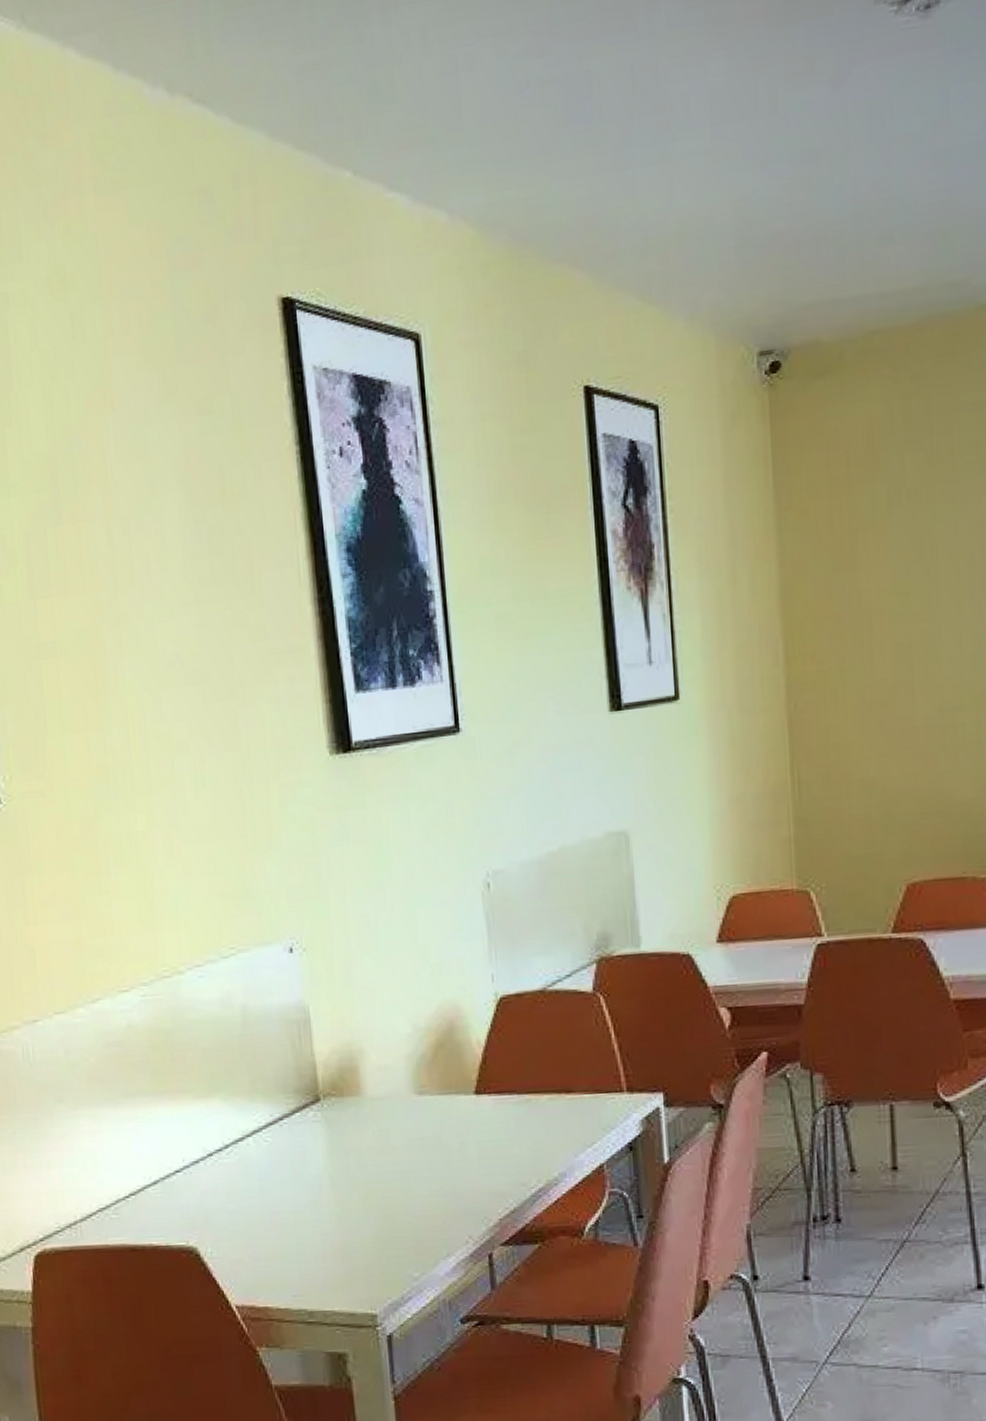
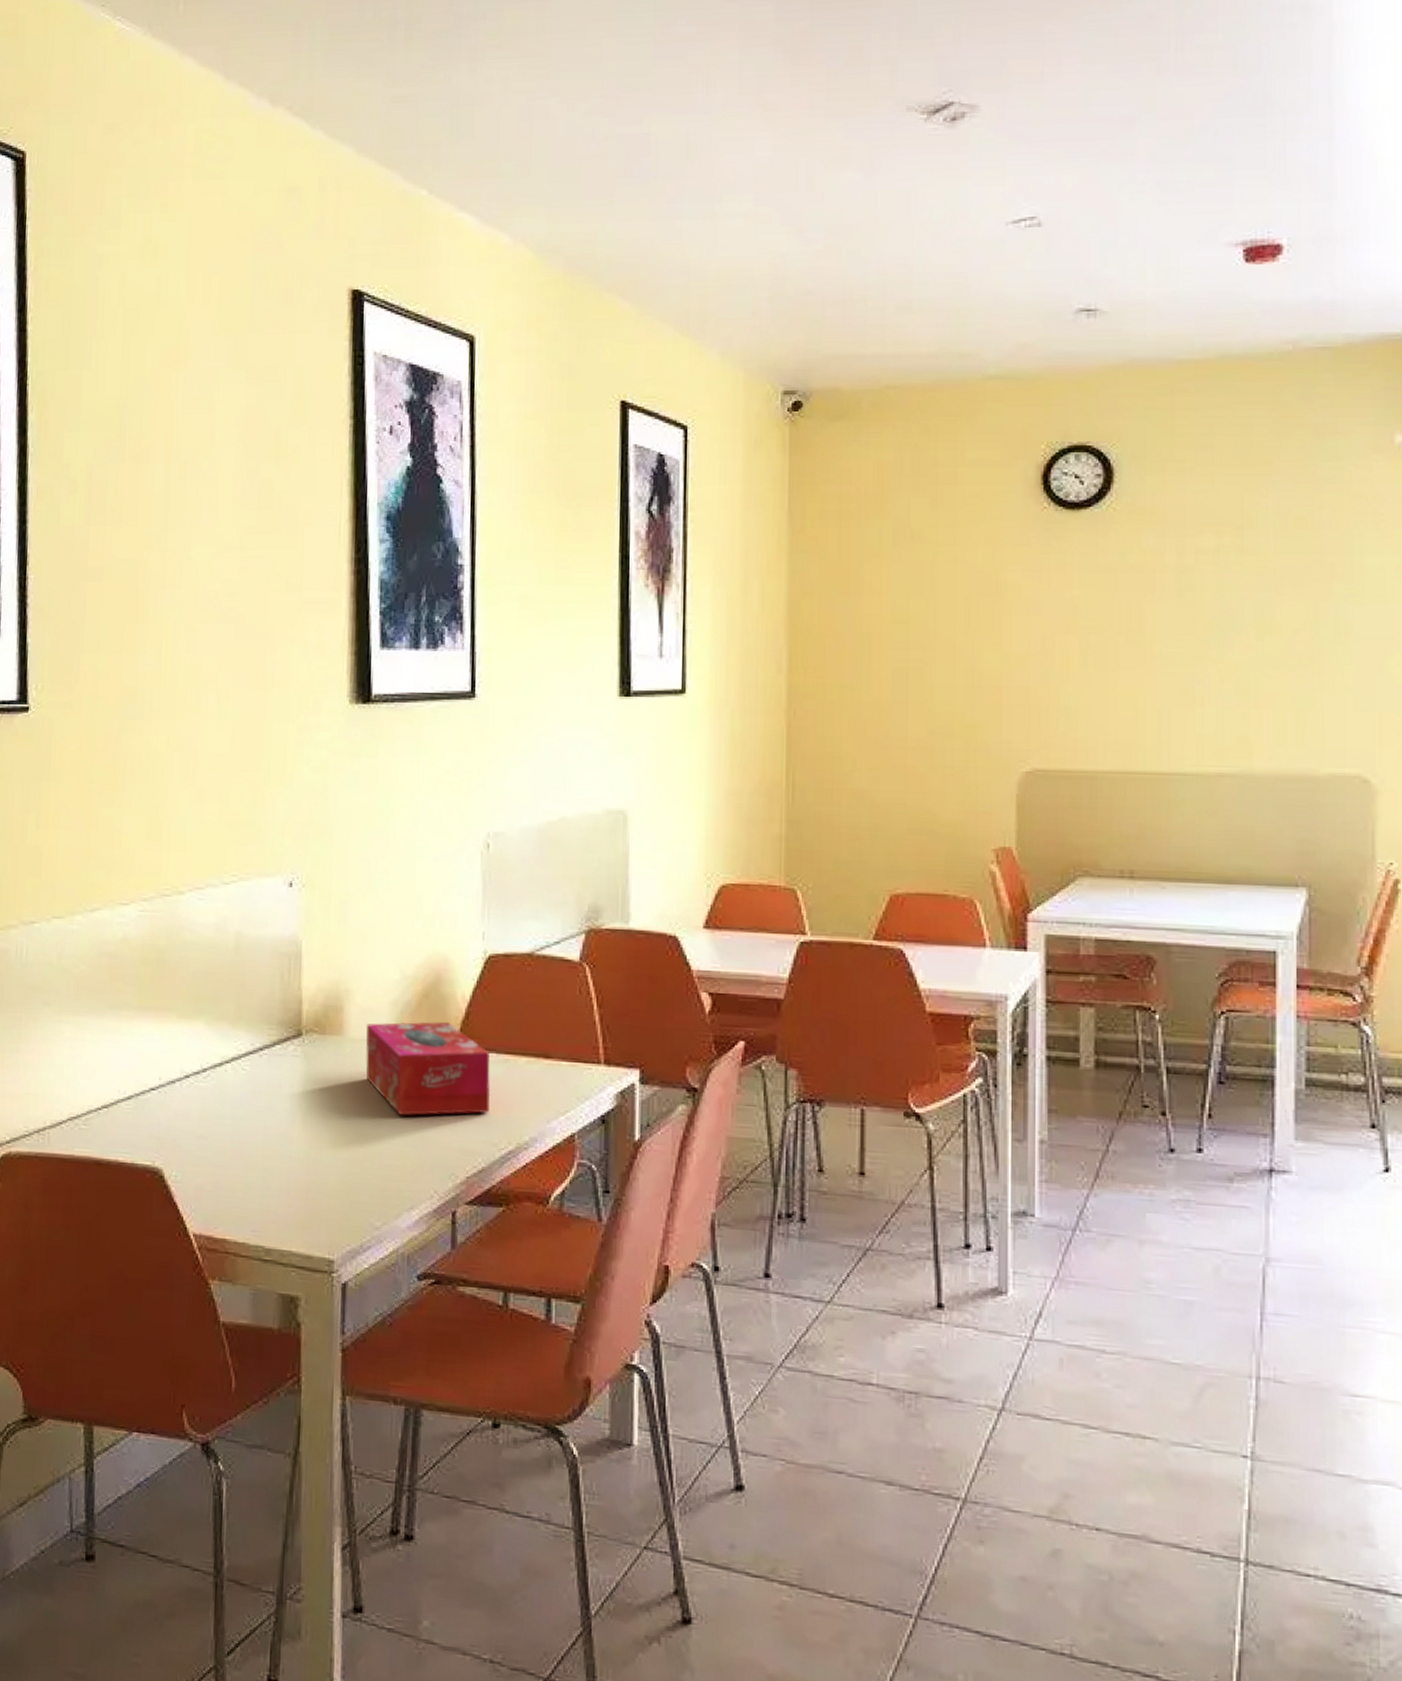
tissue box: none [383,1070,516,1168] -> present [365,1022,491,1116]

